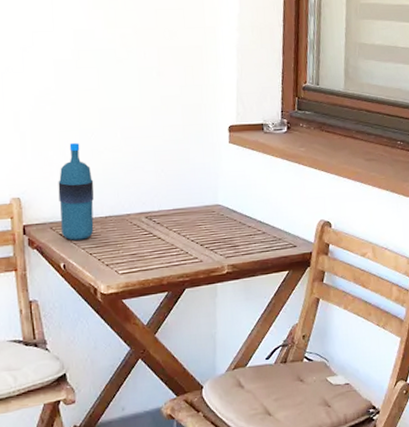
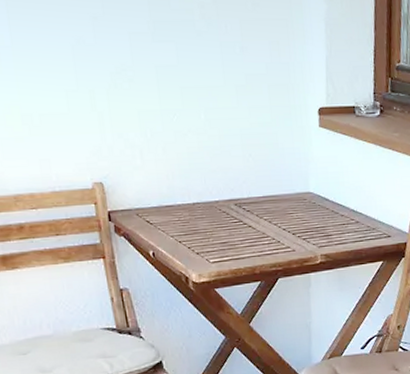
water bottle: present [58,142,94,240] -> none [141,123,182,228]

